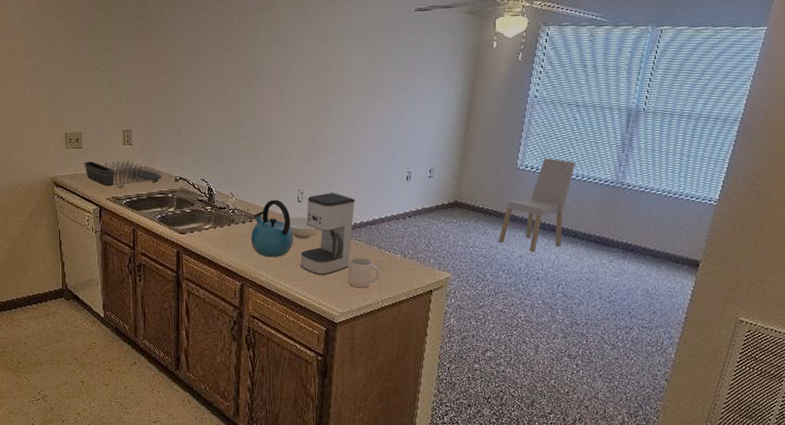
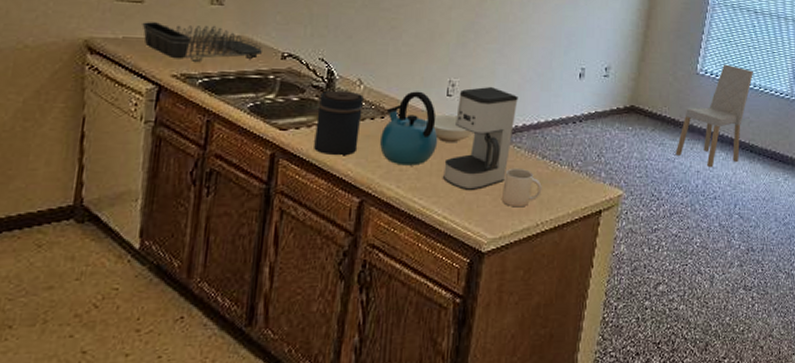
cylinder: none [204,202,236,252] -> present [314,90,364,156]

